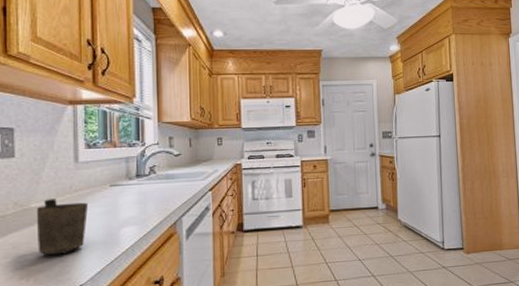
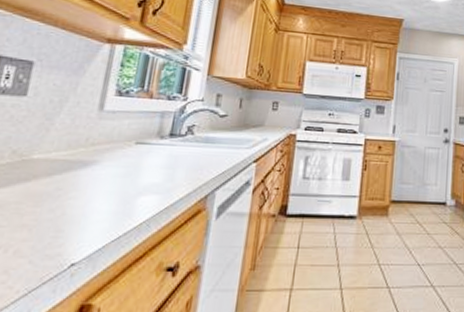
mug: present [37,199,88,255] -> none [27,151,104,222]

